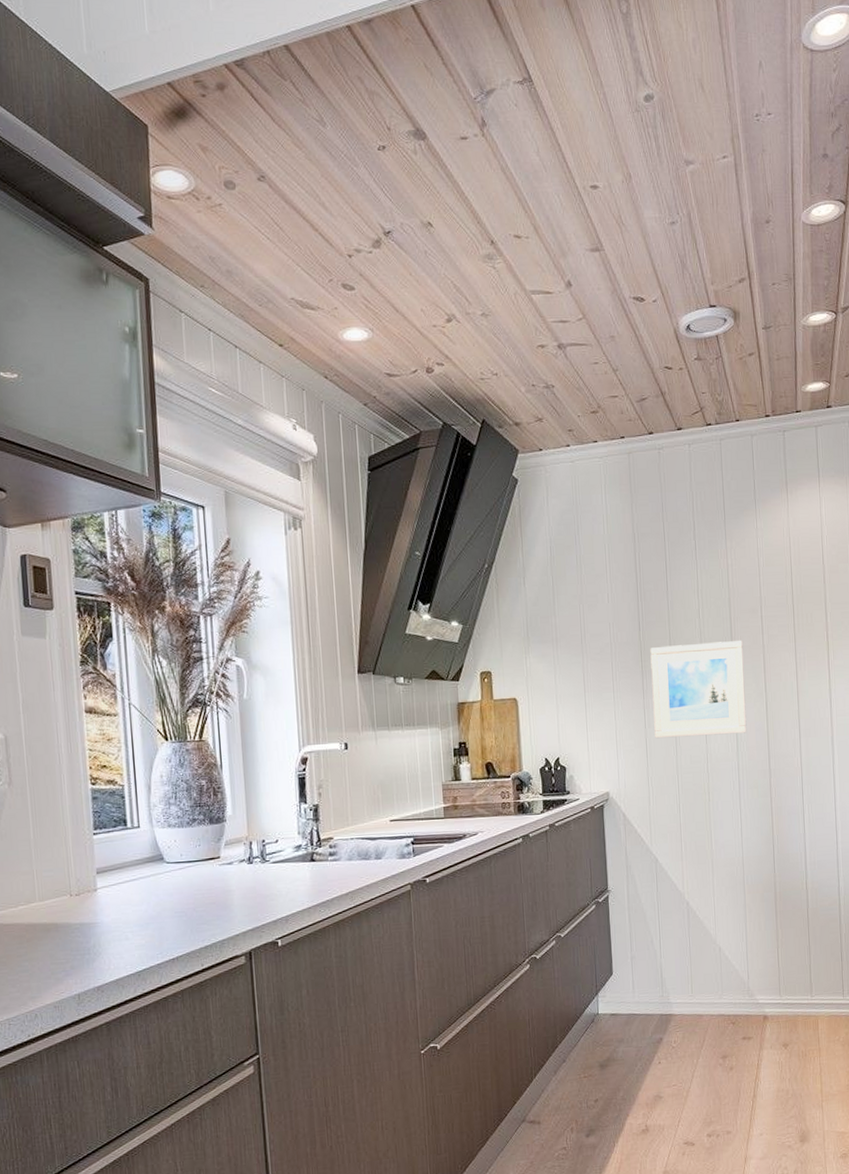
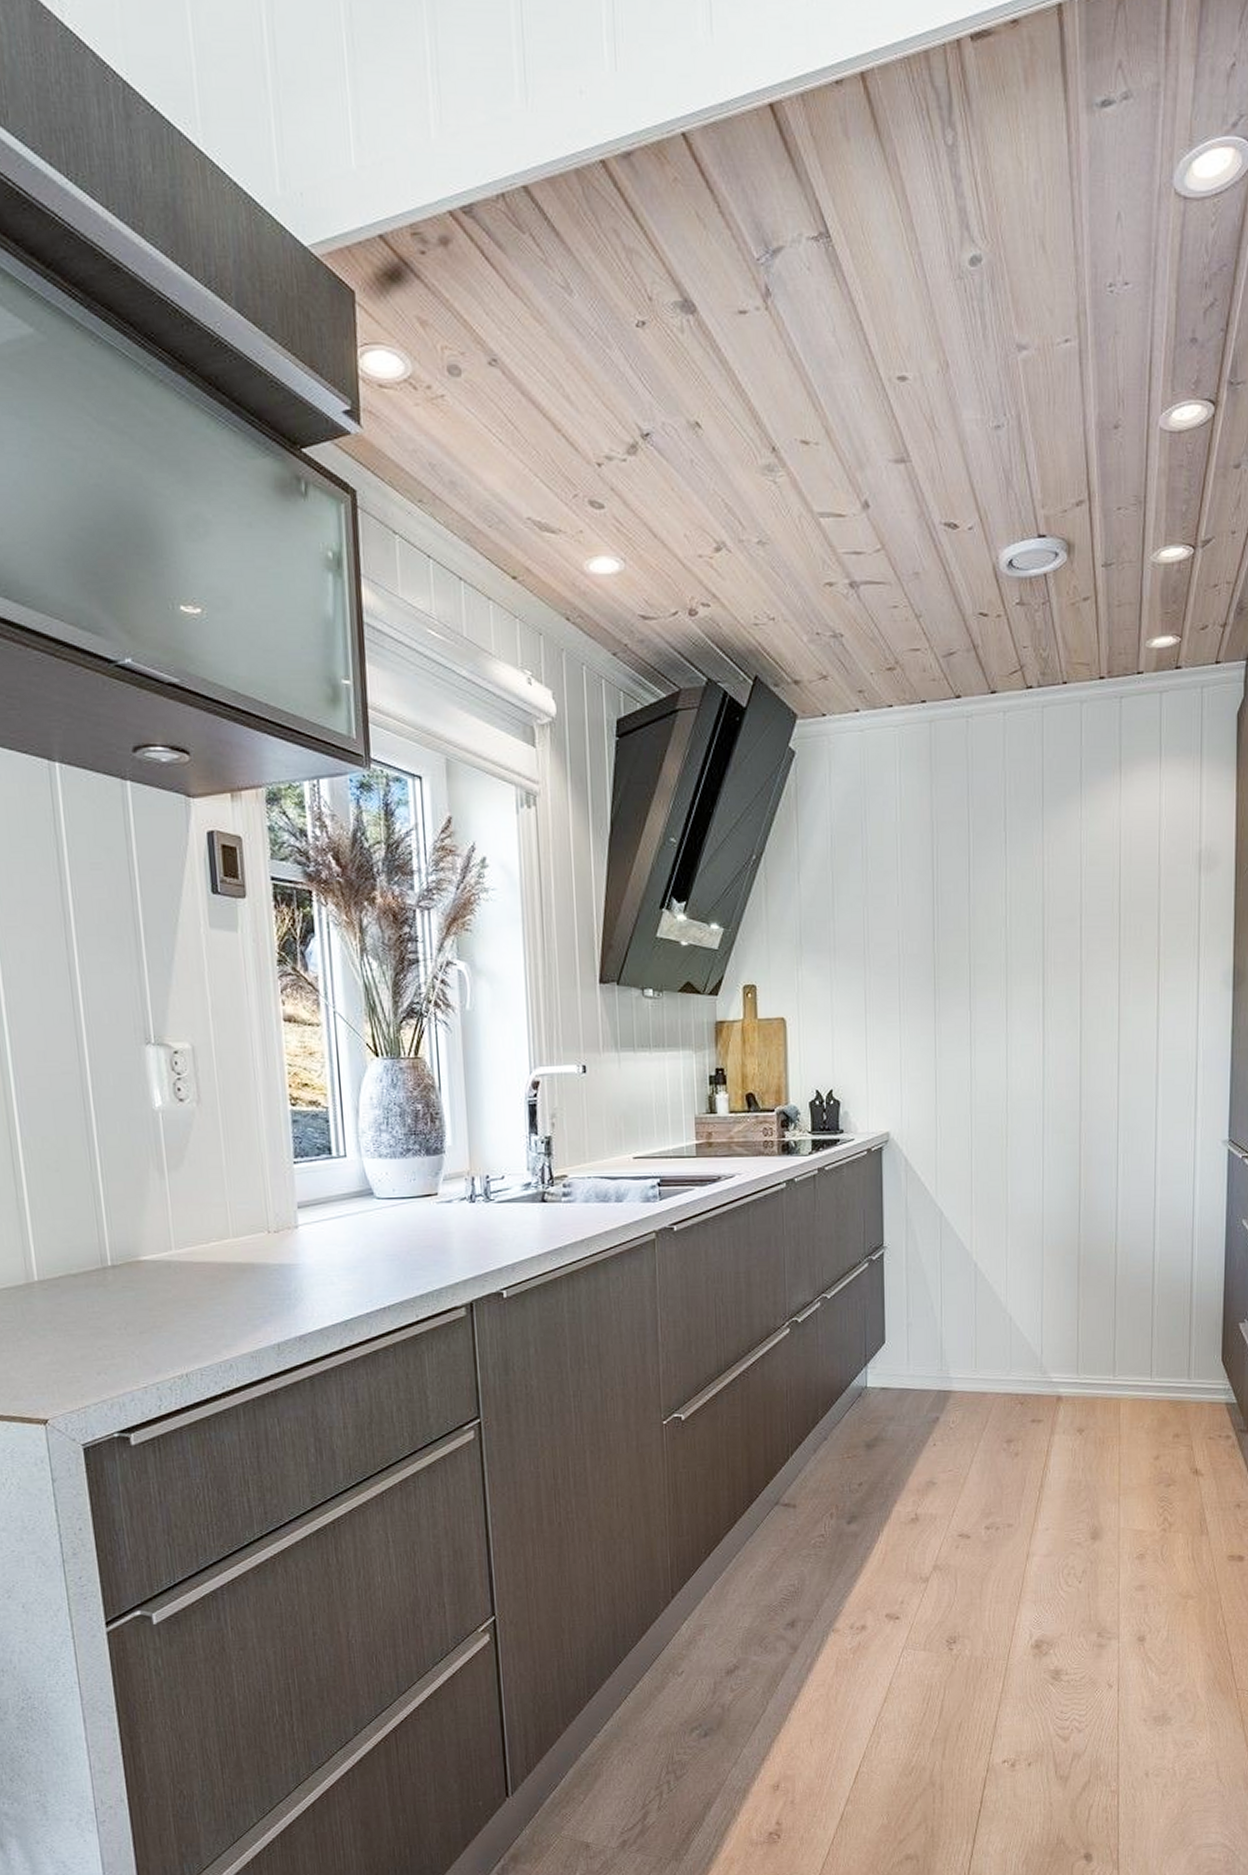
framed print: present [650,641,747,739] -> none [945,956,1056,1071]

